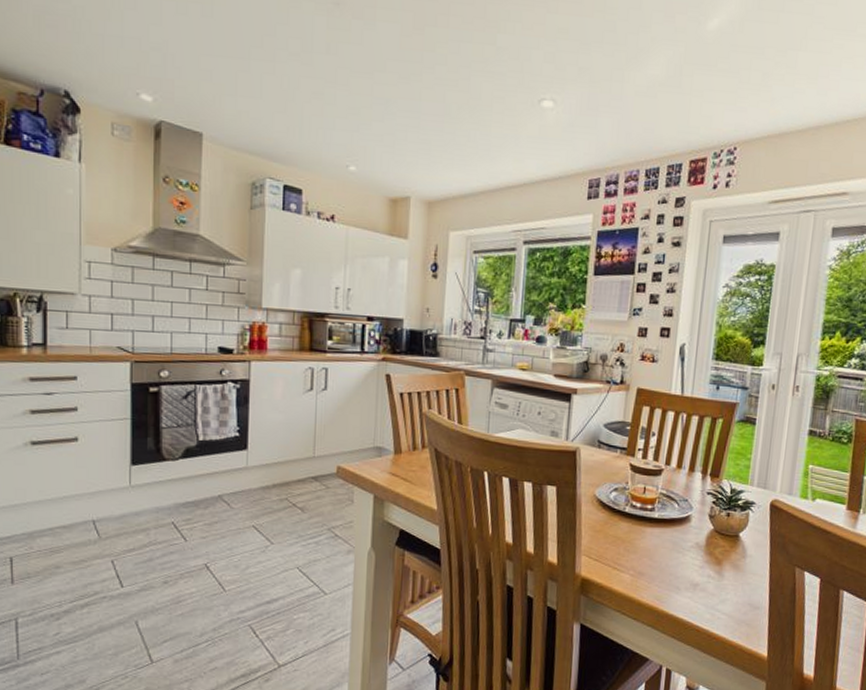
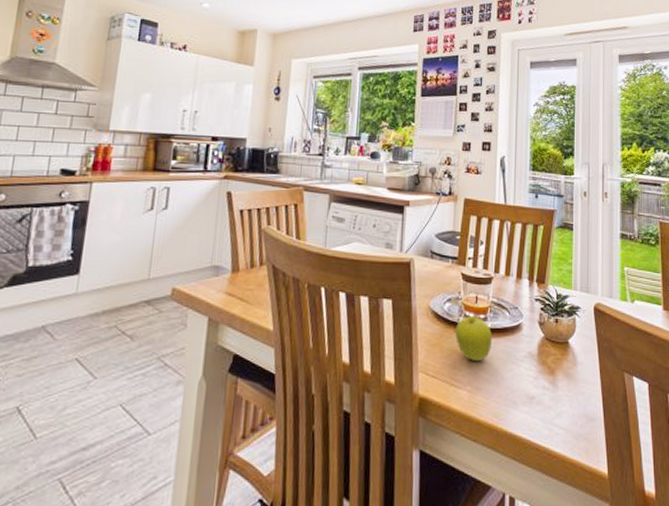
fruit: none [620,506,659,549] -> present [455,316,493,362]

